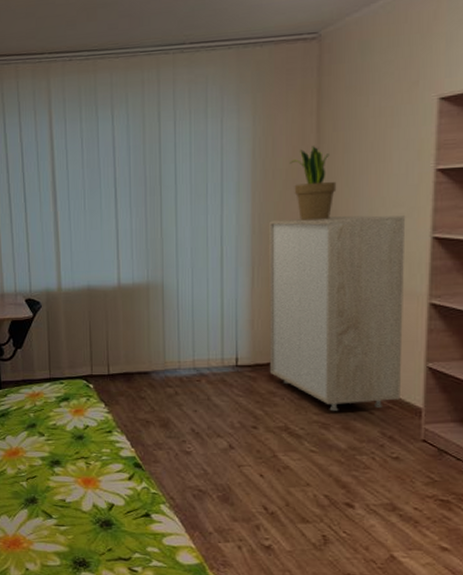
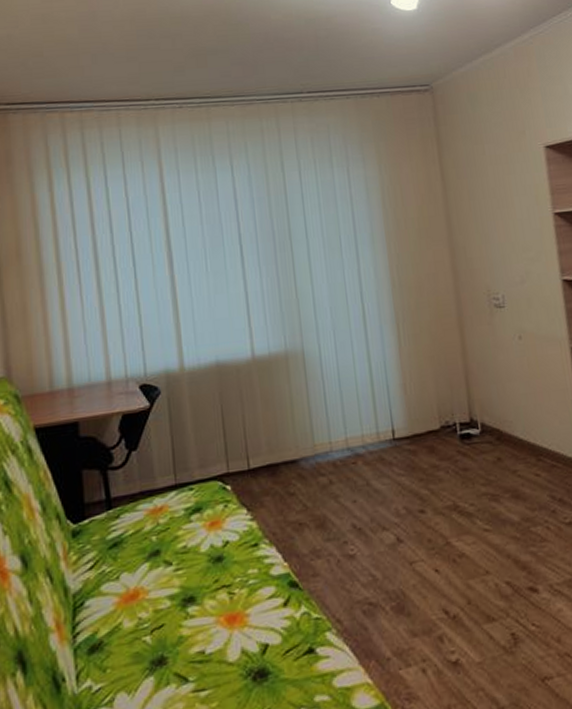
storage cabinet: present [269,215,406,411] -> none [408,260,562,479]
potted plant: present [290,146,337,221] -> none [420,194,469,271]

